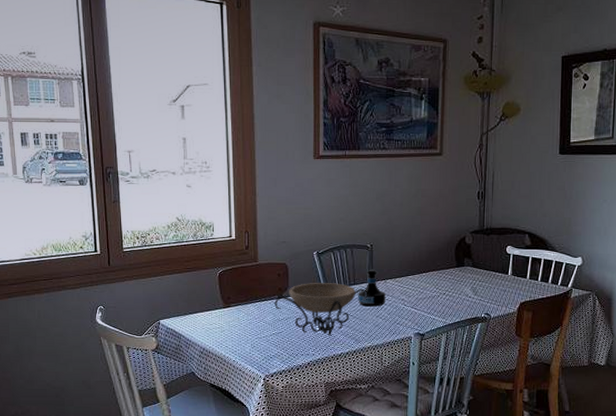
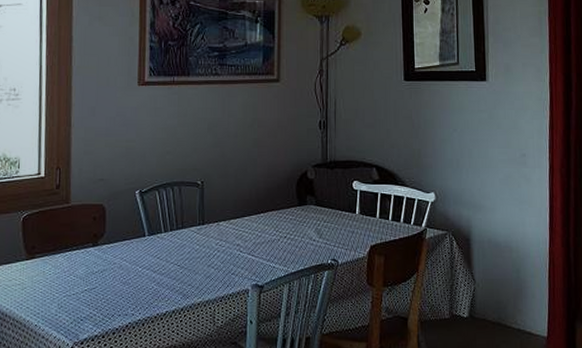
decorative bowl: present [274,283,368,336] -> none [88,227,198,291]
tequila bottle: present [358,269,386,307] -> none [186,210,219,254]

